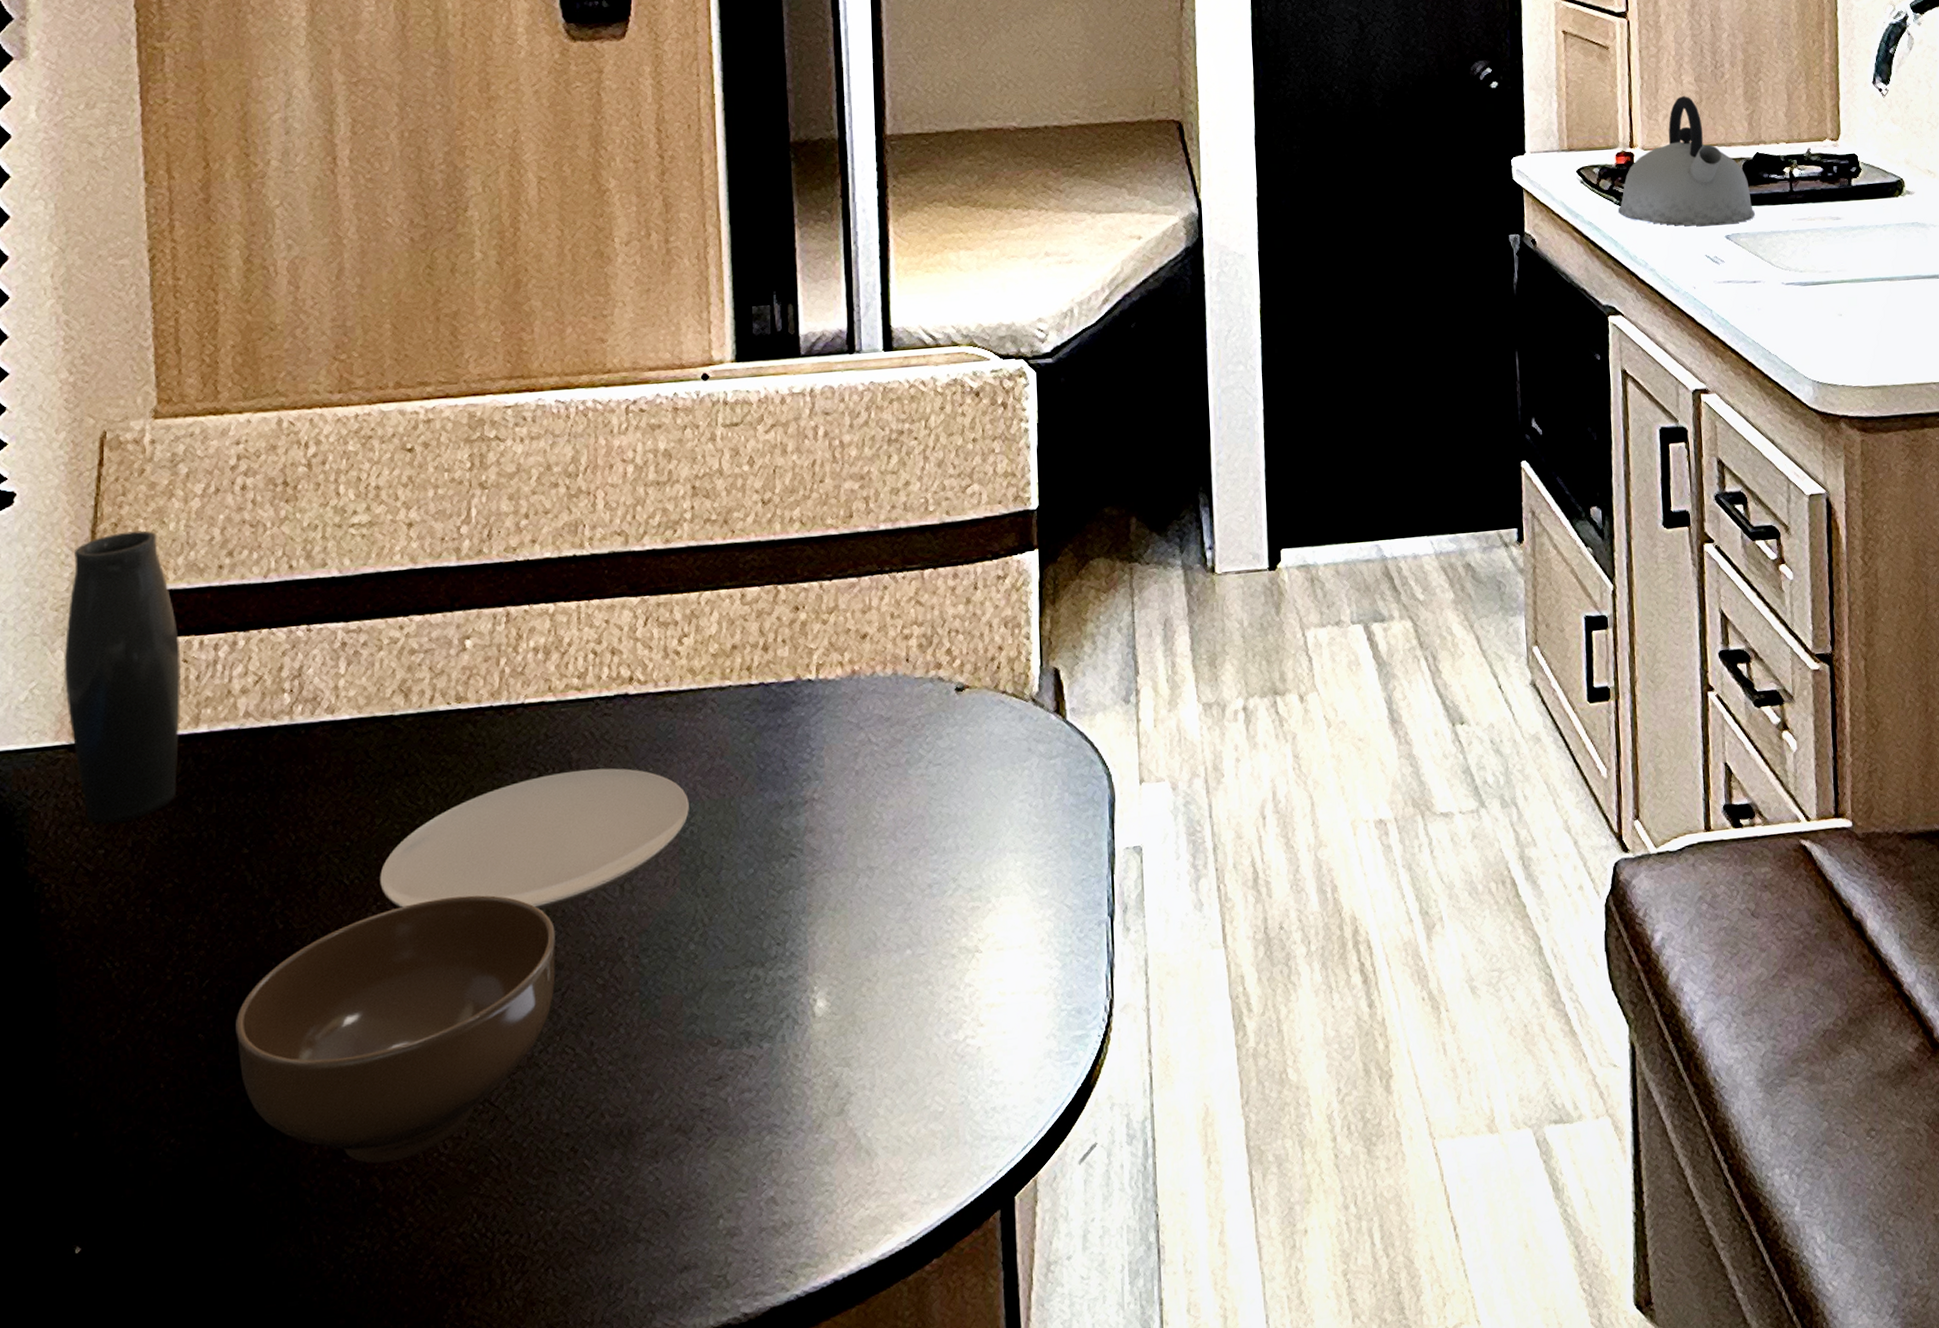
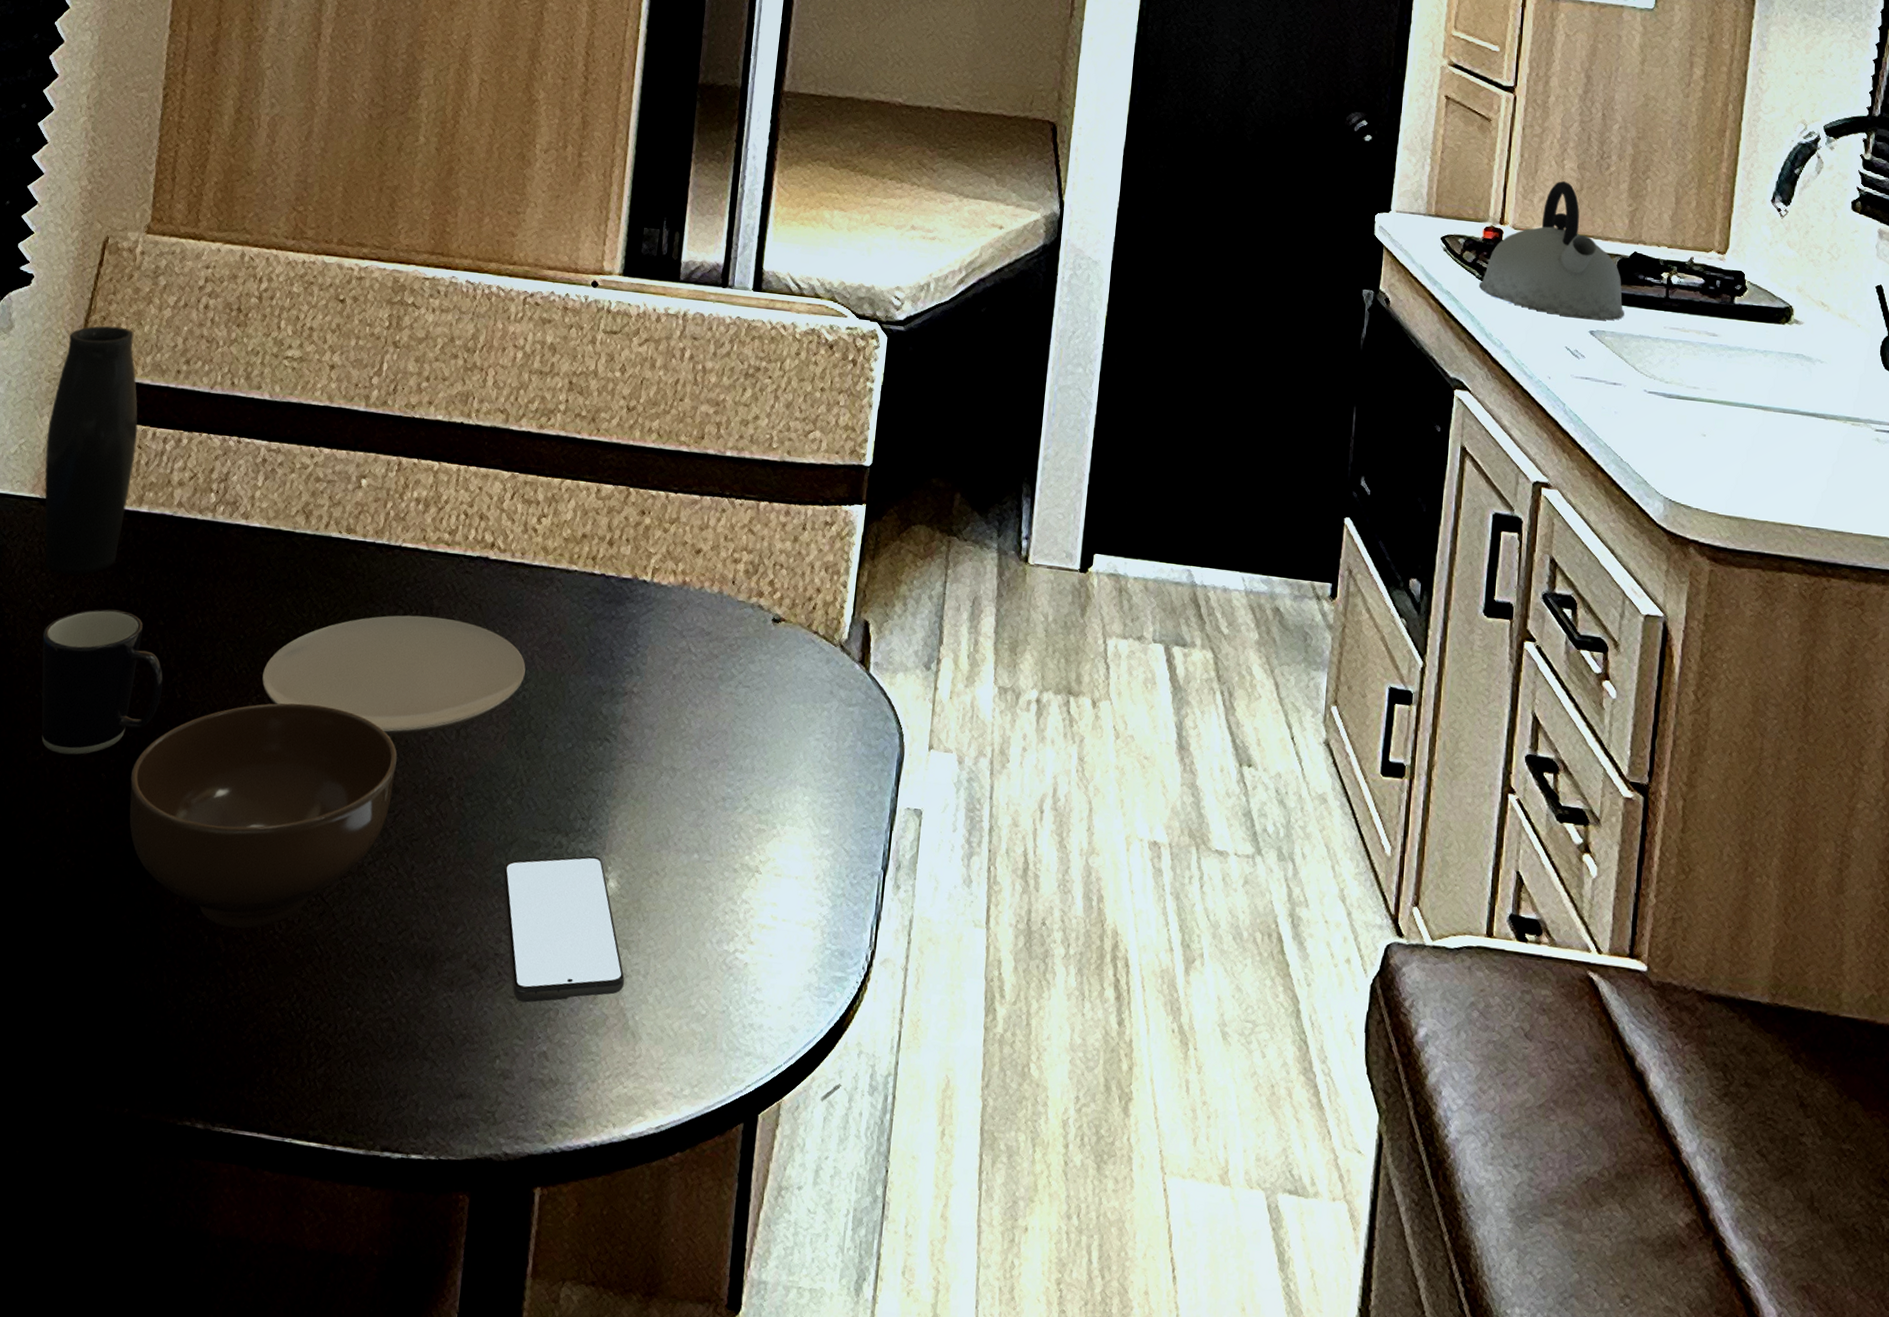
mug: none [97,848,260,1026] -> present [41,609,164,755]
smartphone: none [696,979,851,1153] -> present [502,856,625,1003]

